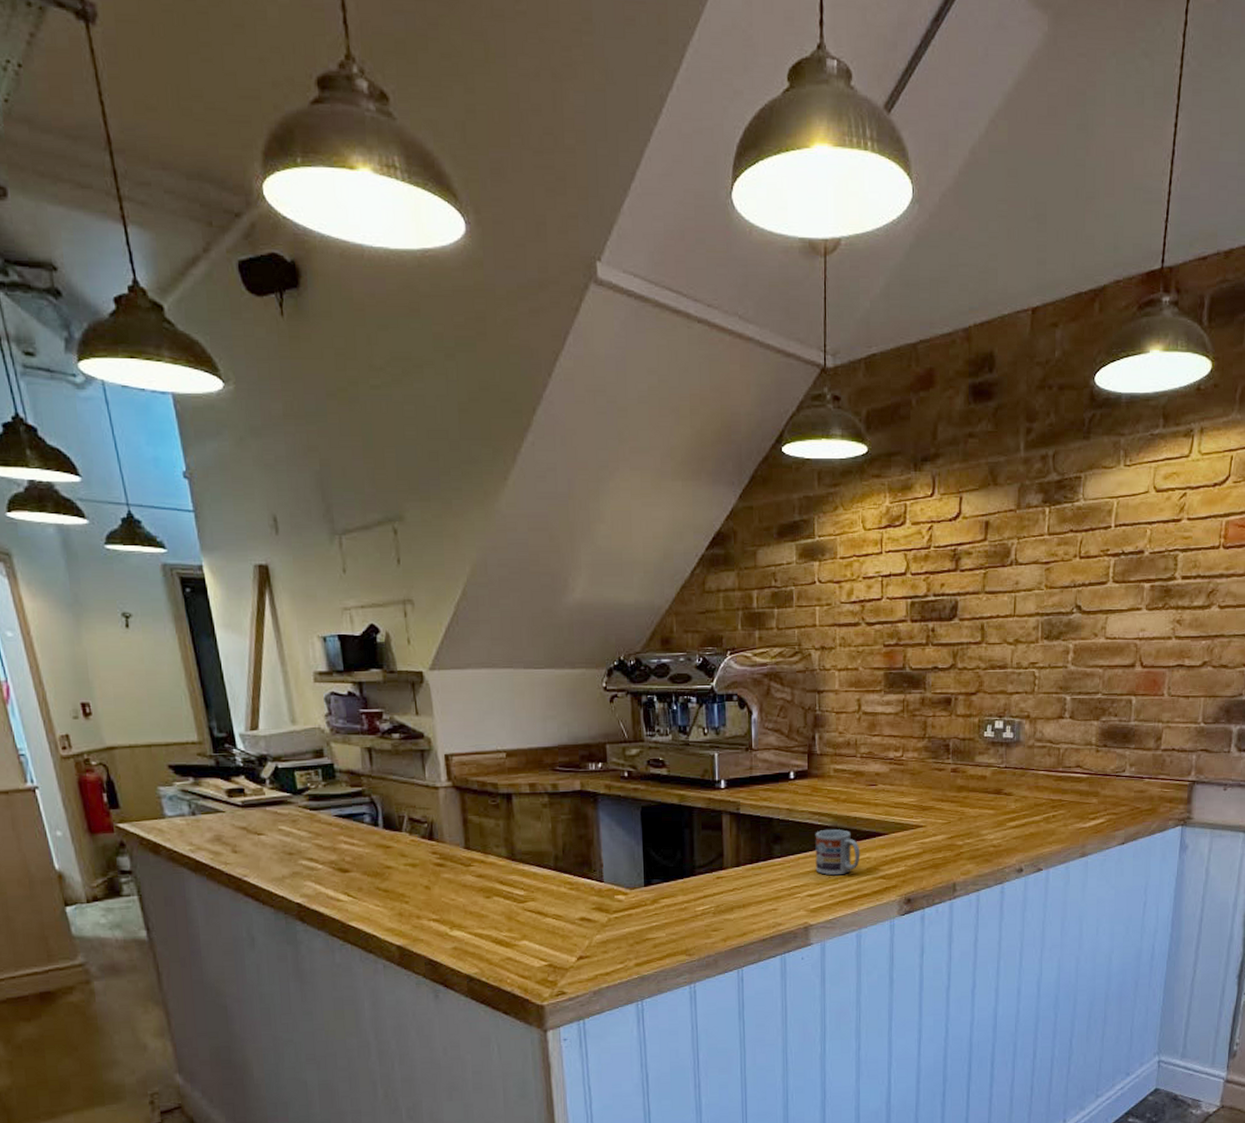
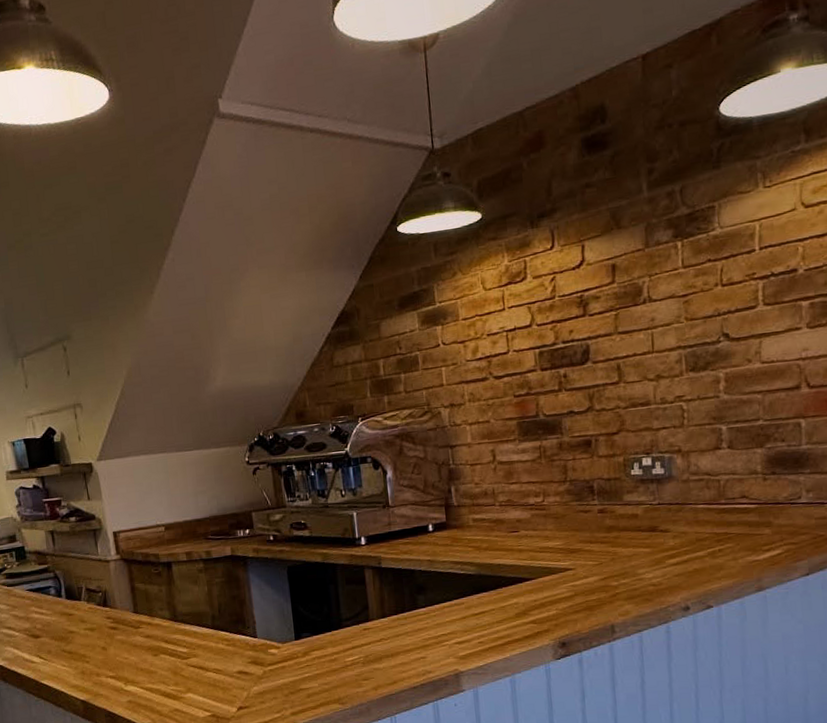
cup: present [815,829,861,876] -> none [458,577,508,623]

